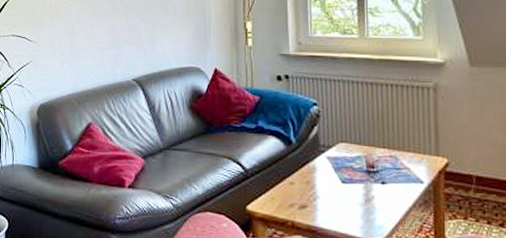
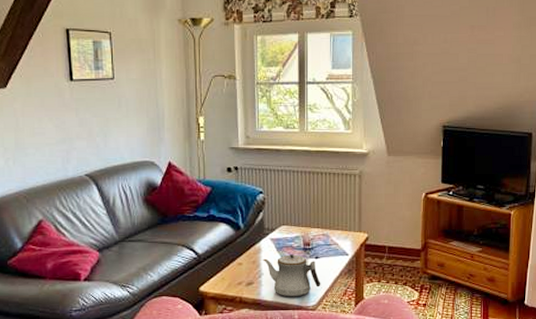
teapot: none [318,176,390,228] -> present [263,254,321,297]

